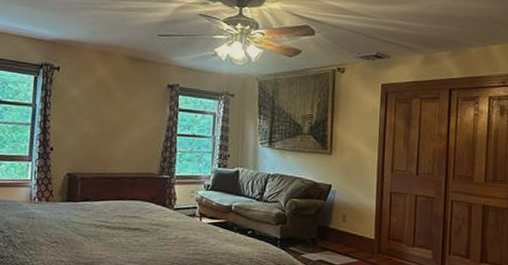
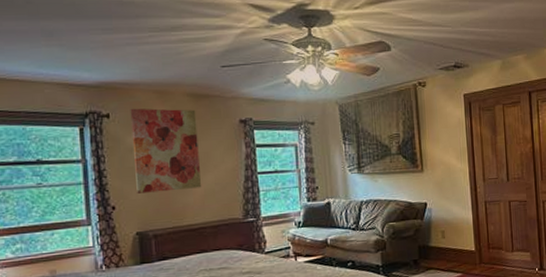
wall art: none [72,64,132,142] -> present [130,108,202,194]

